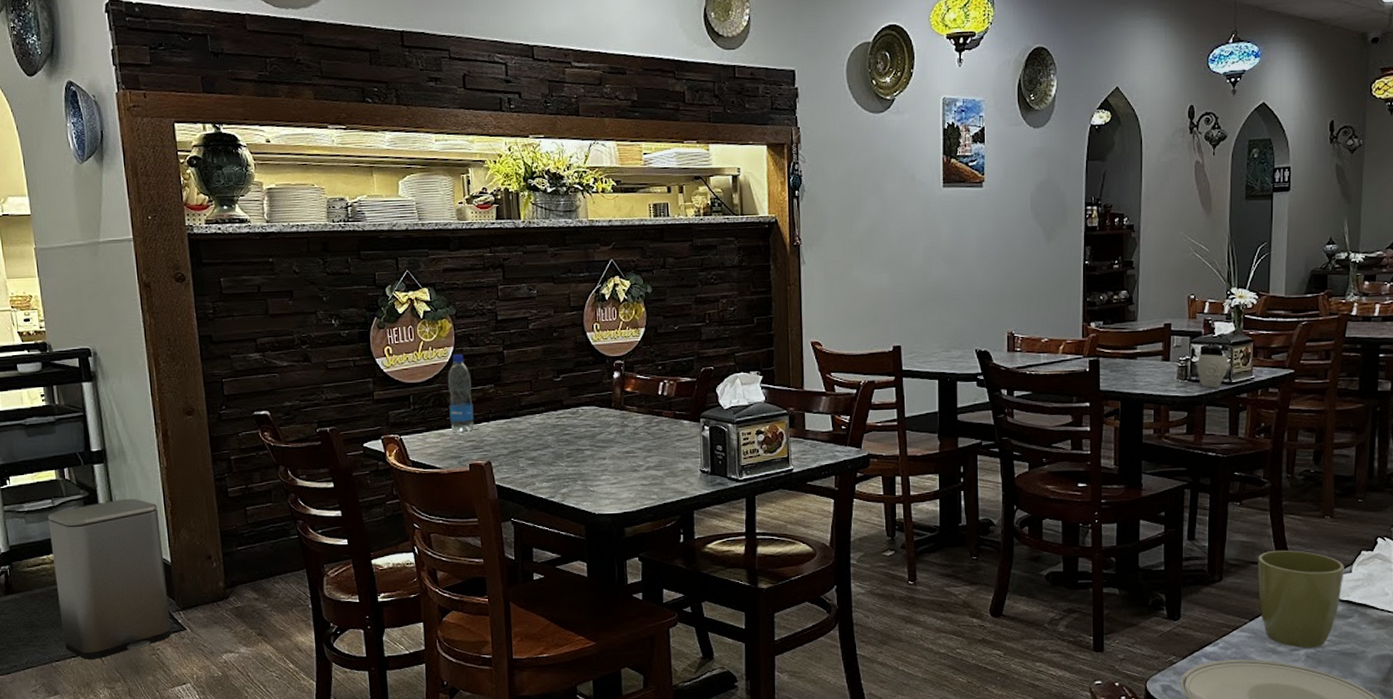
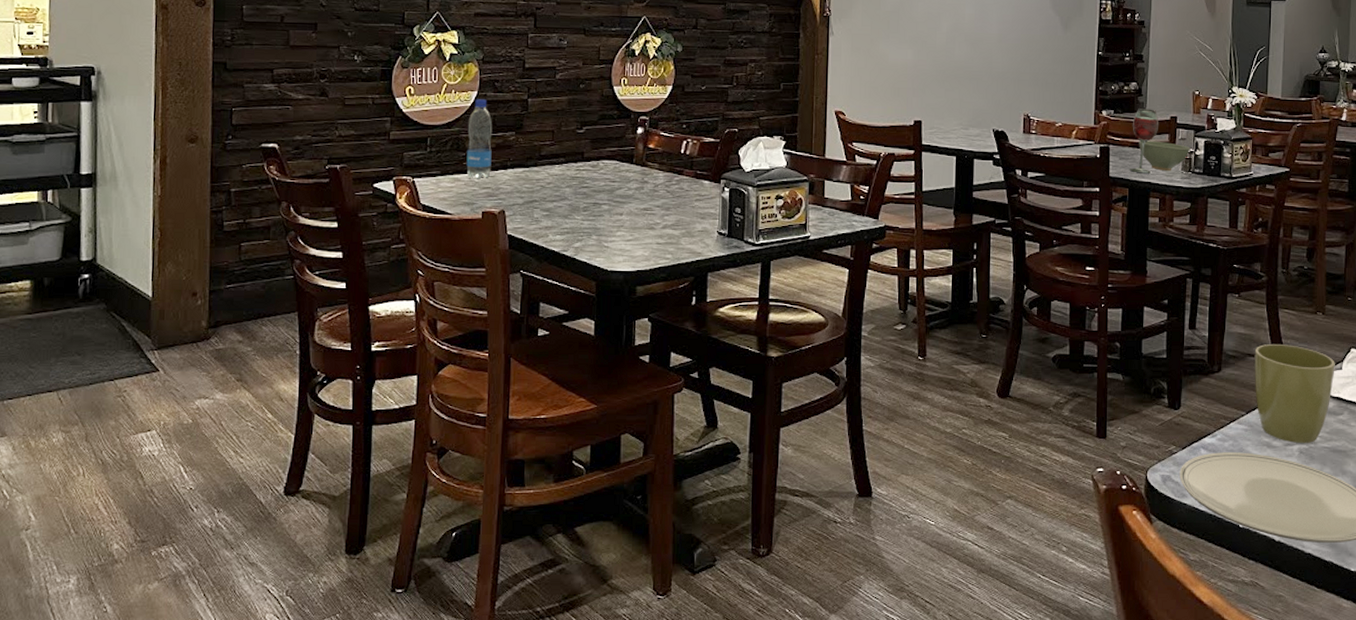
pedal bin: present [47,498,171,659] -> none [20,226,145,399]
wineglass: none [1121,316,1151,385] -> present [1129,107,1158,174]
bowl: none [1130,350,1187,381] -> present [1138,140,1191,171]
cup: present [1196,354,1228,388] -> none [1200,148,1229,181]

